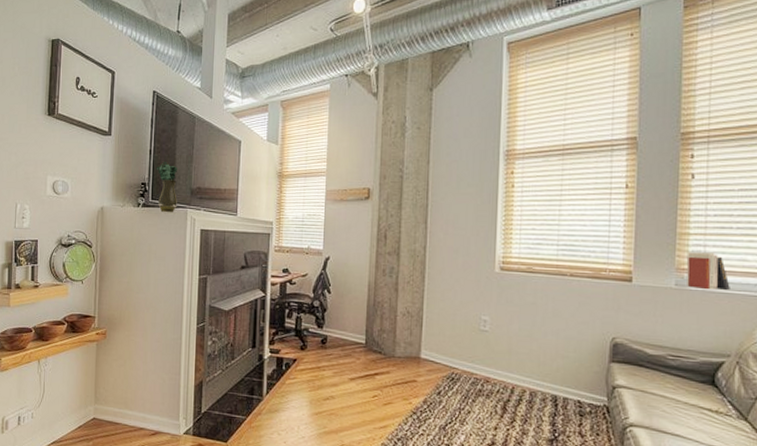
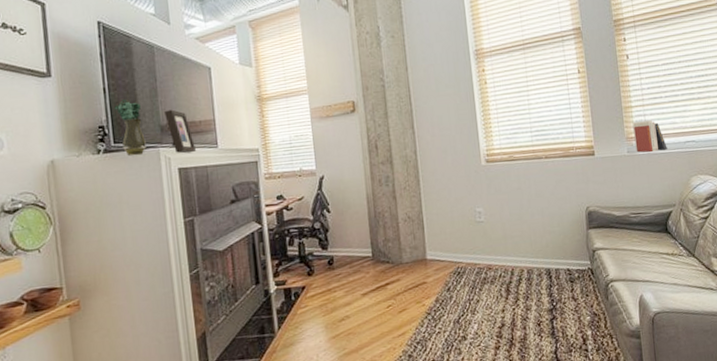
picture frame: none [196,175,218,217] -> present [164,109,196,154]

